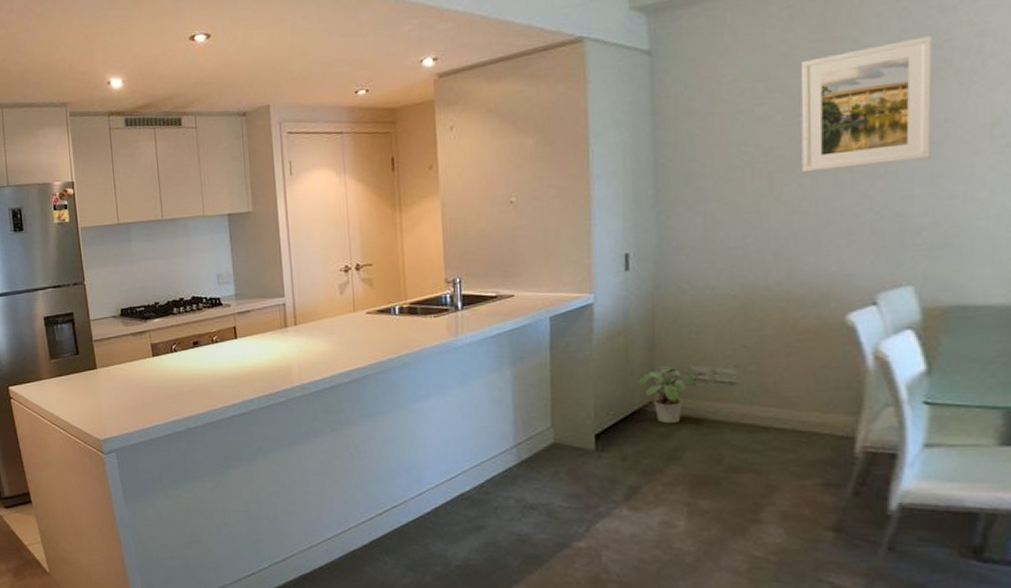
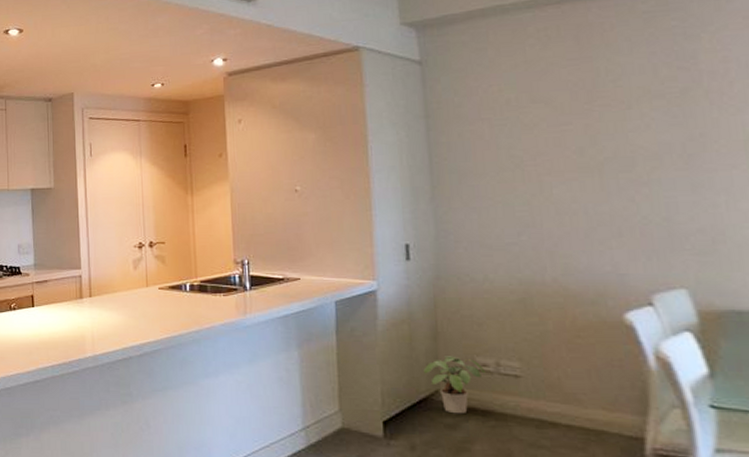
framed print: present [800,36,932,173] -> none [561,59,690,177]

